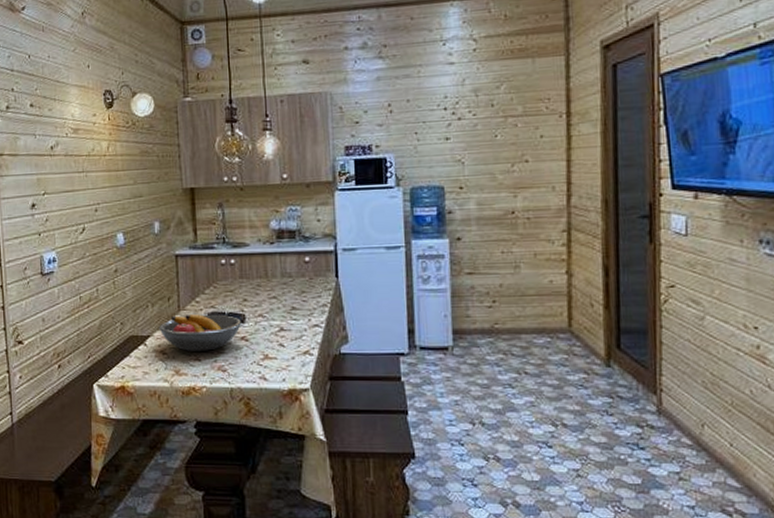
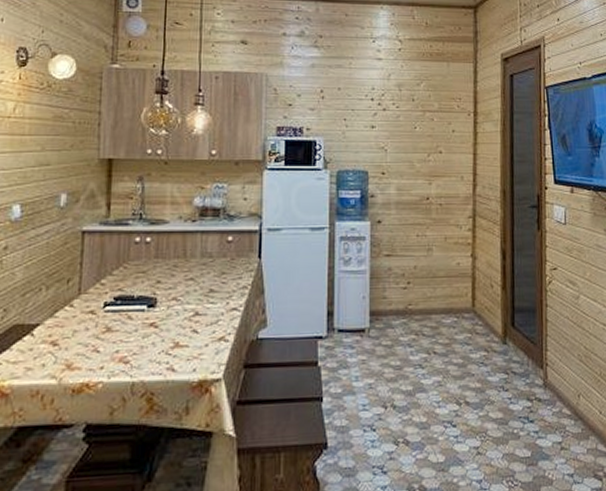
fruit bowl: present [159,314,242,351] -> none [52,298,153,341]

